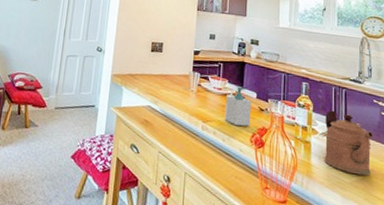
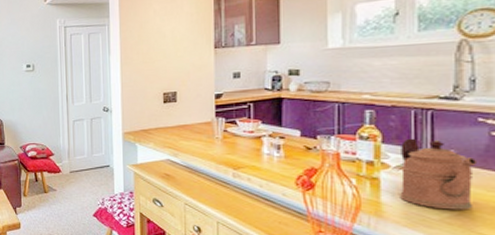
soap bottle: present [224,86,251,126] -> none [260,126,294,170]

